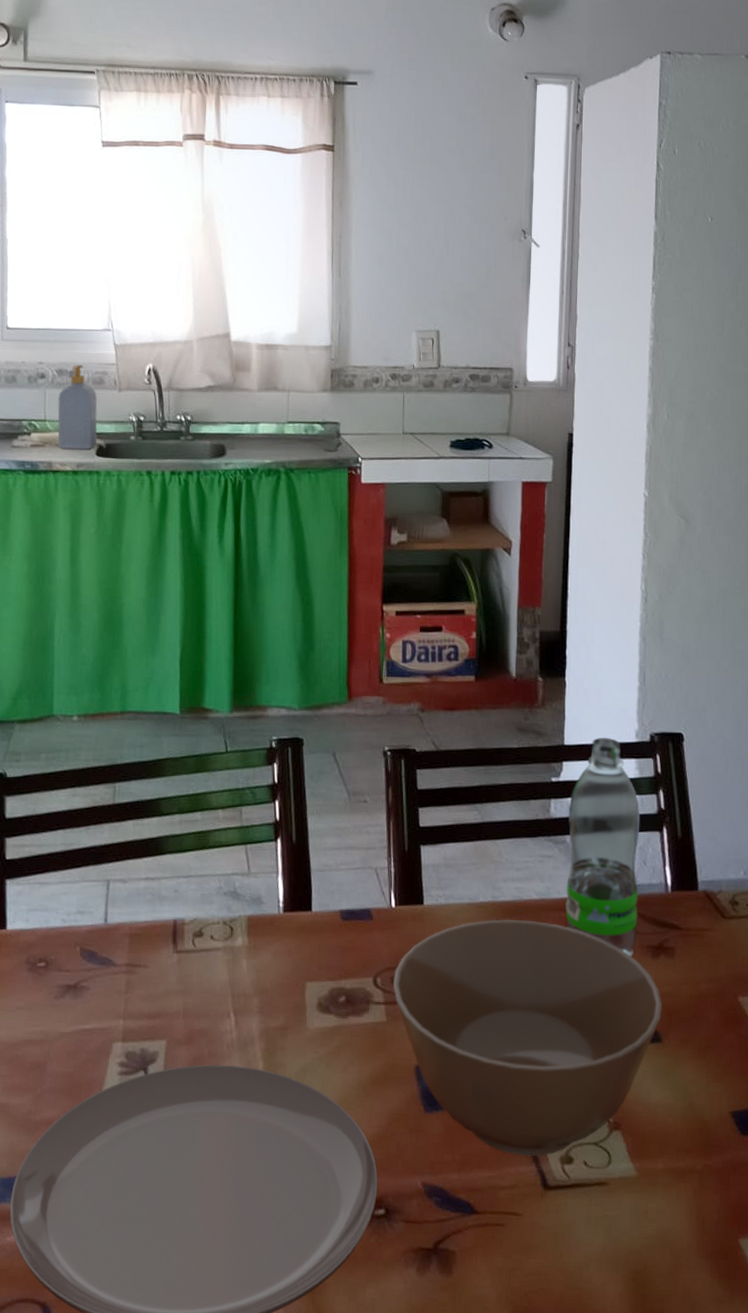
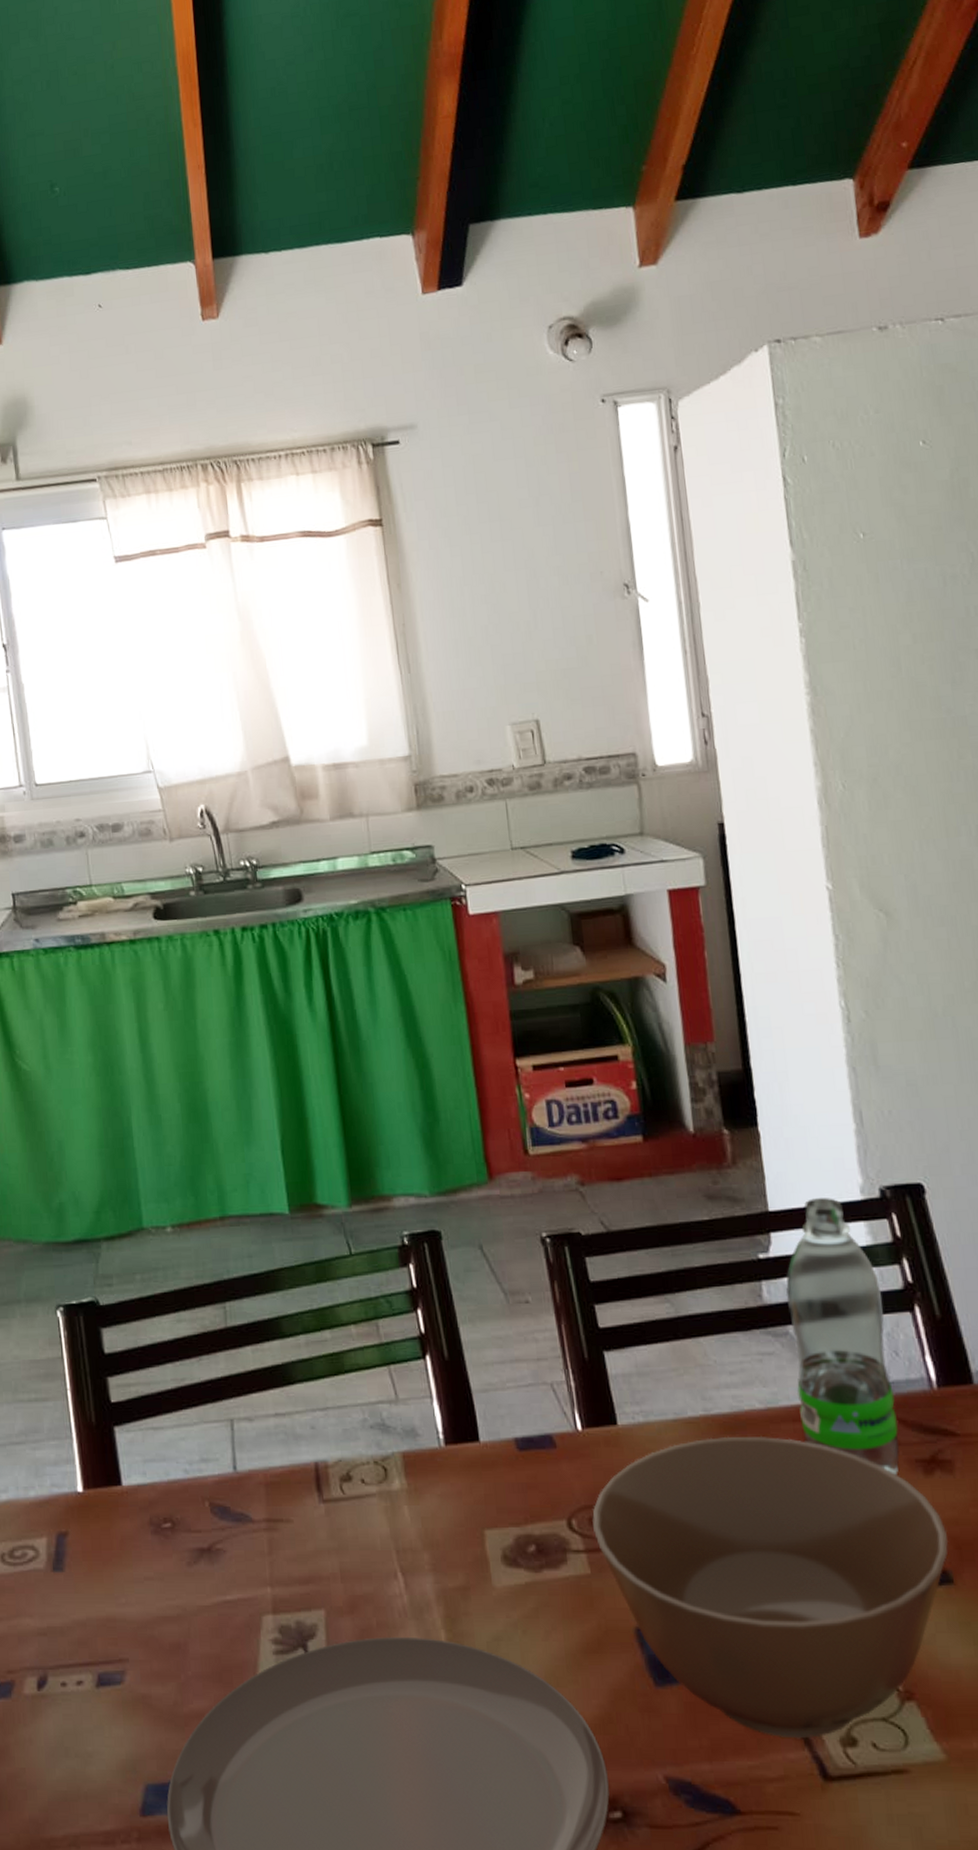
soap bottle: present [58,364,97,450] -> none [102,816,152,916]

